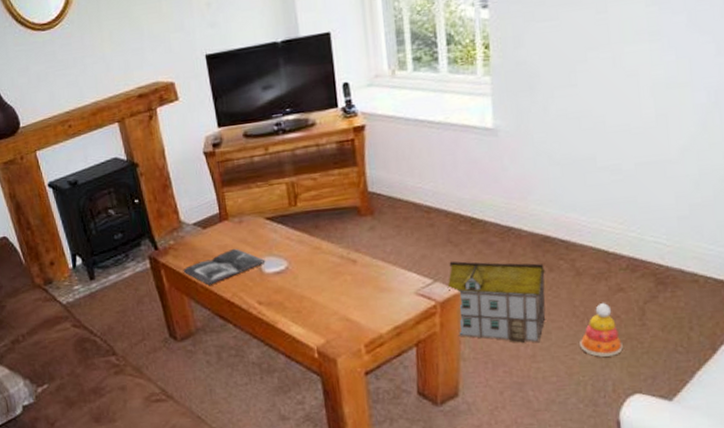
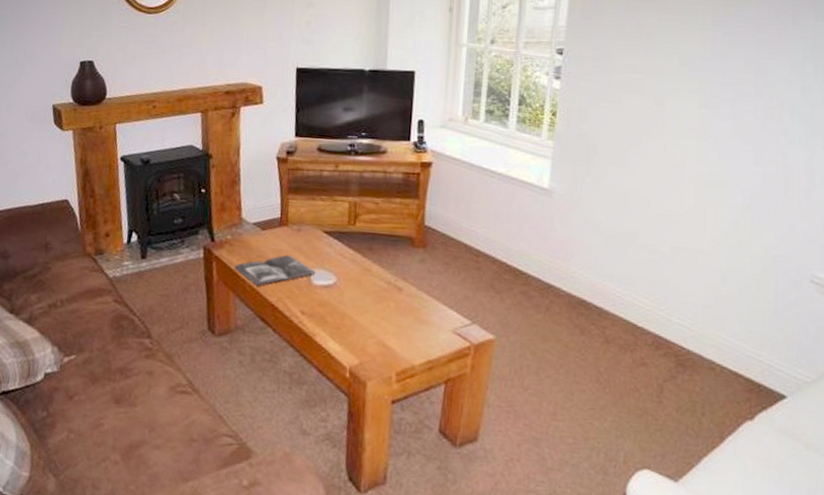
toy house: present [447,261,546,343] -> none [483,306,578,402]
stacking toy: present [580,303,623,357] -> none [599,374,639,428]

